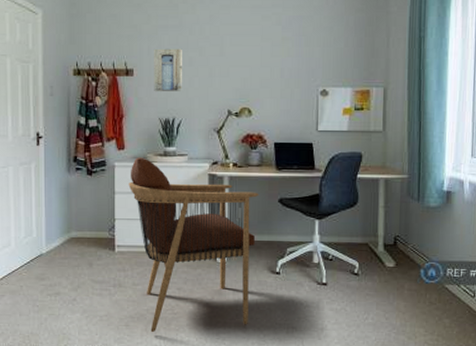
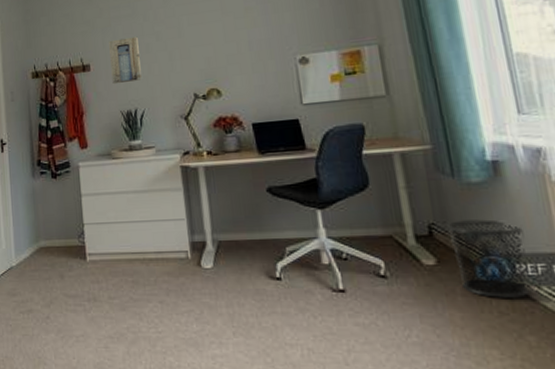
armchair: present [128,157,259,333] -> none [94,154,250,357]
waste bin: none [407,235,457,292] -> present [447,219,529,298]

